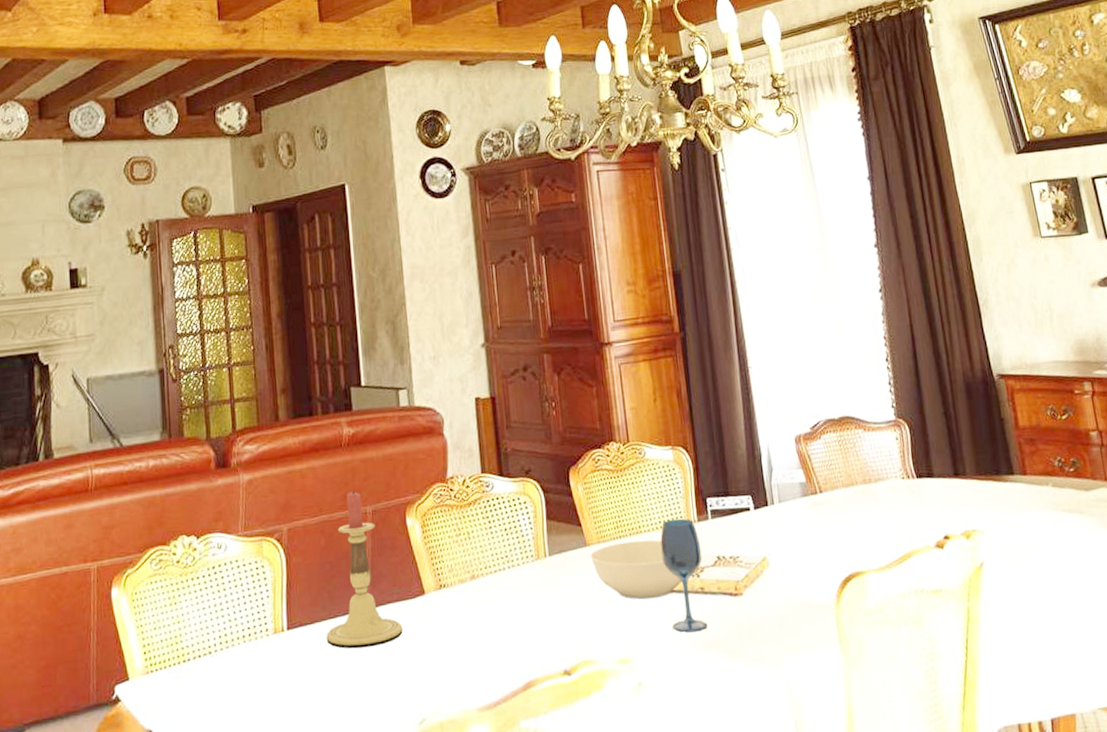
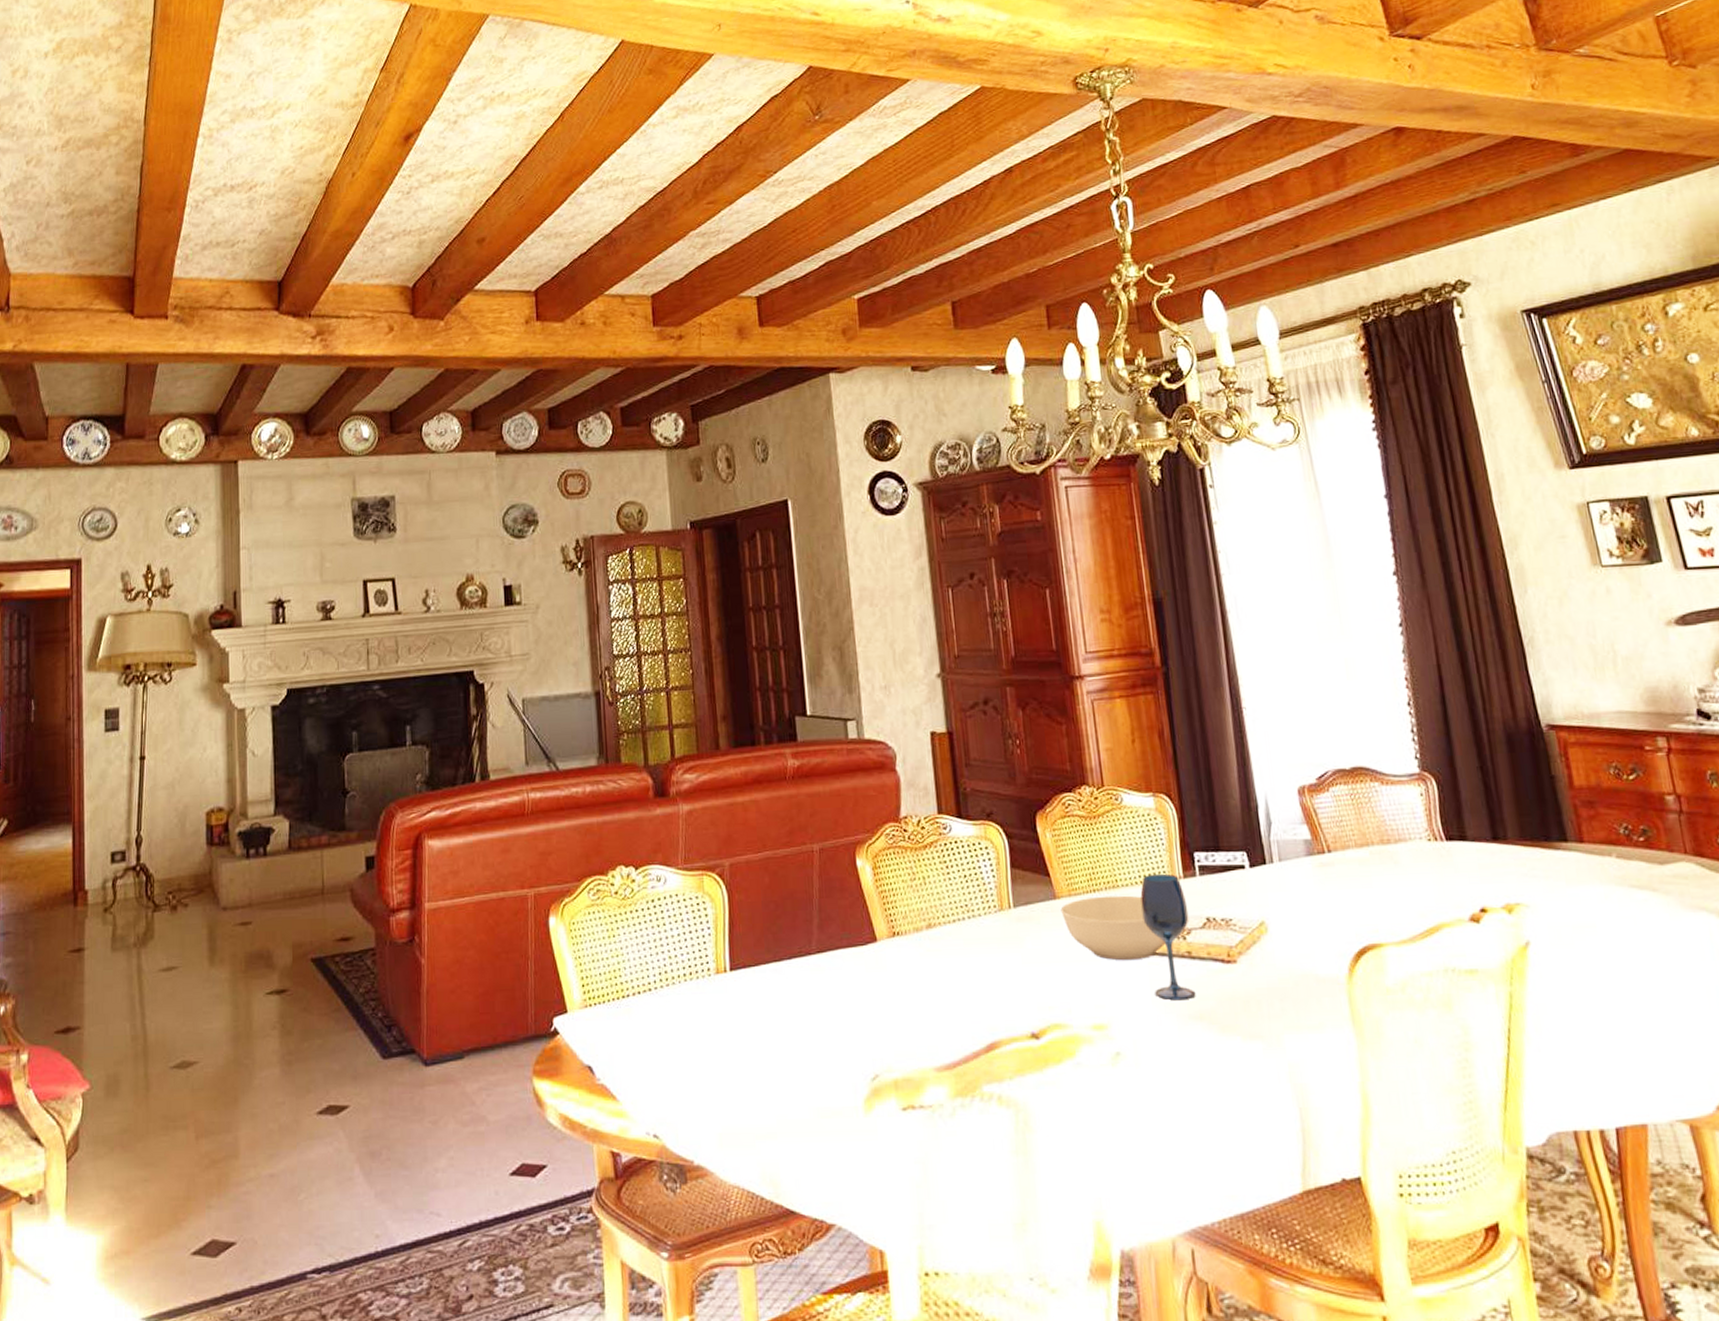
candlestick: present [327,491,403,649] -> none [772,827,854,995]

